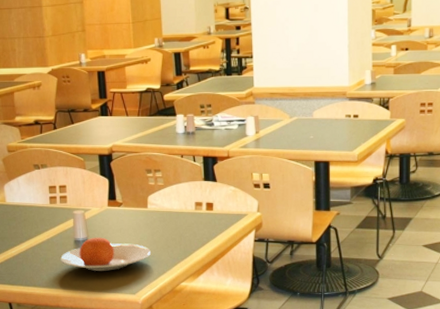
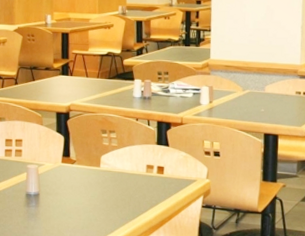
plate: present [60,237,152,271] -> none [11,192,101,227]

